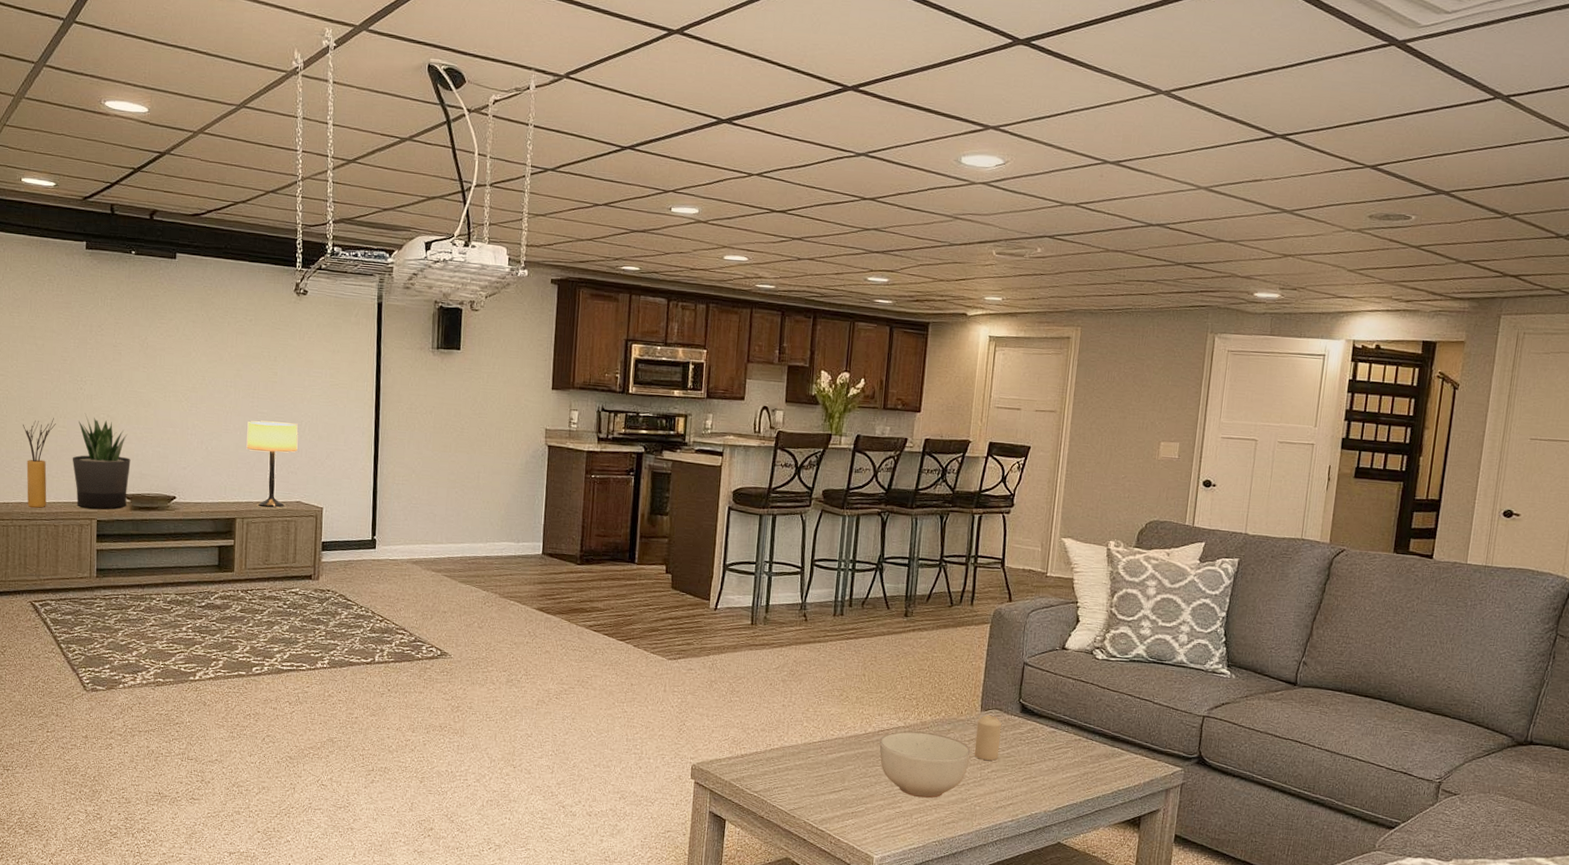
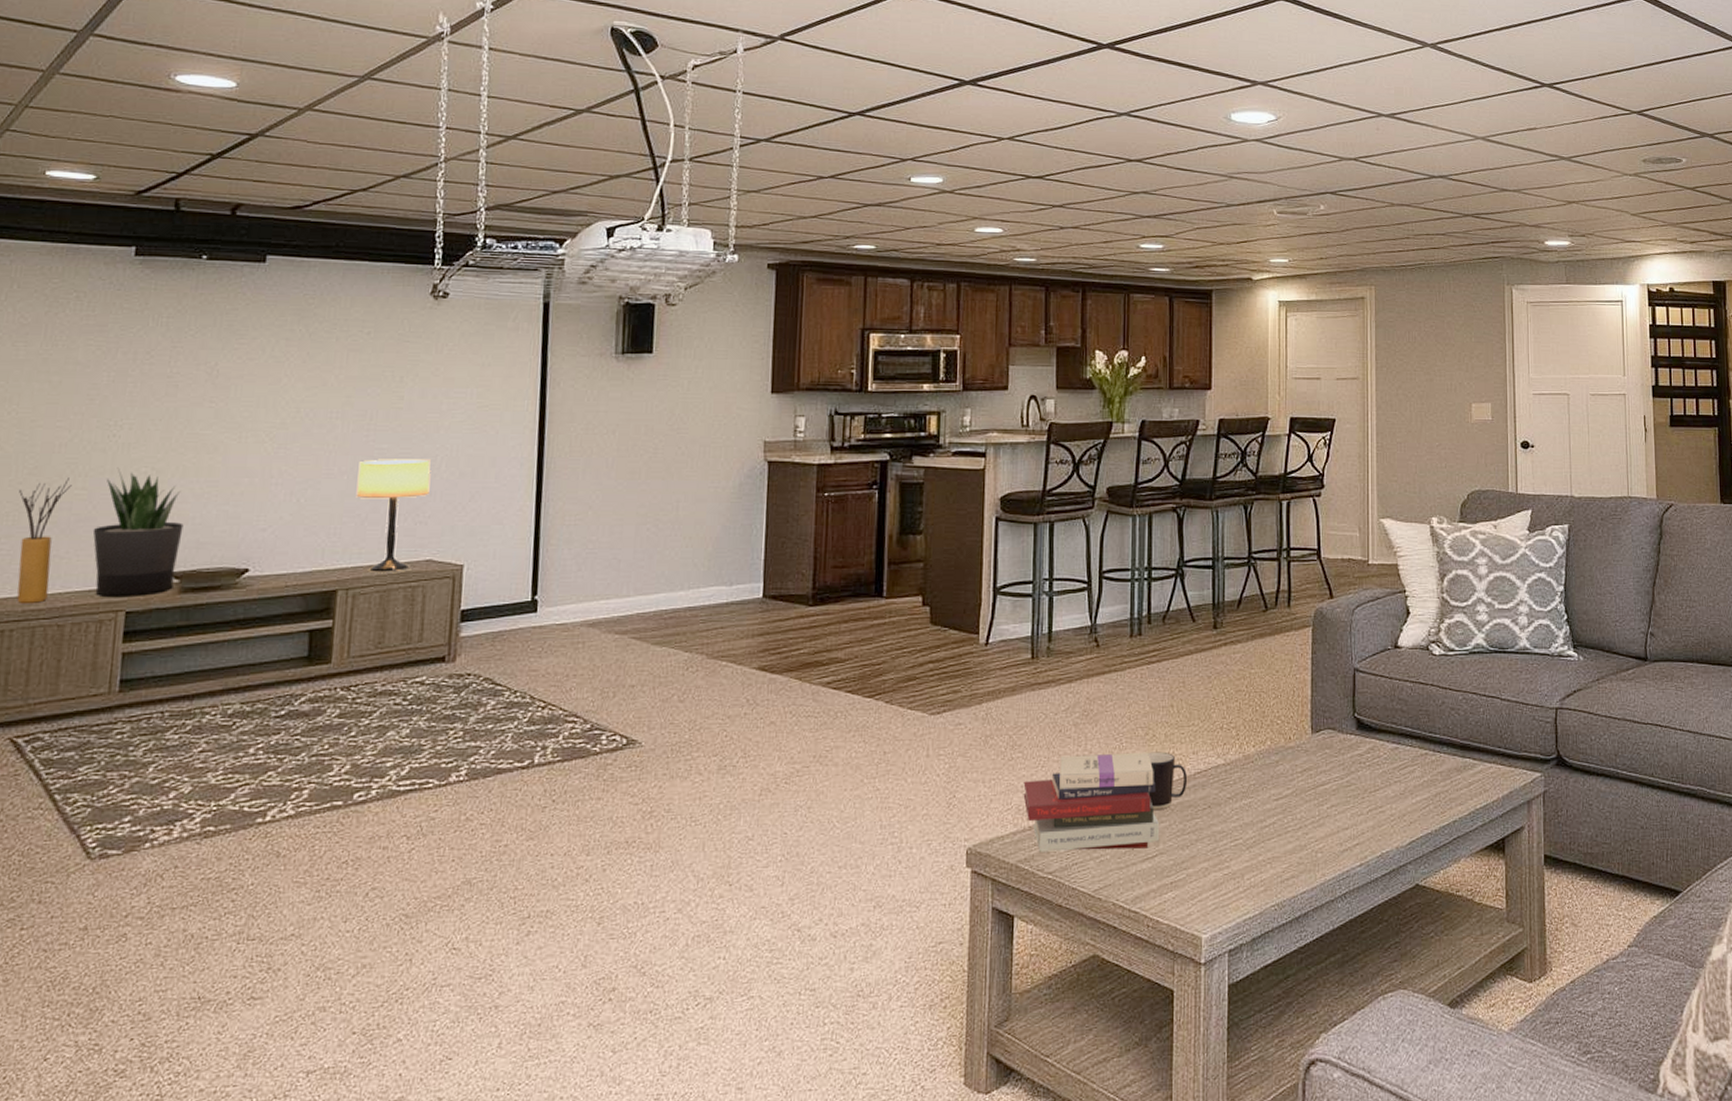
books: none [738,703,847,784] -> present [1023,752,1160,852]
mug: none [839,709,873,756] -> present [1148,751,1188,810]
bowl: present [879,731,972,799] -> none [1197,768,1306,852]
candle: present [974,714,1002,761] -> none [1309,736,1337,793]

